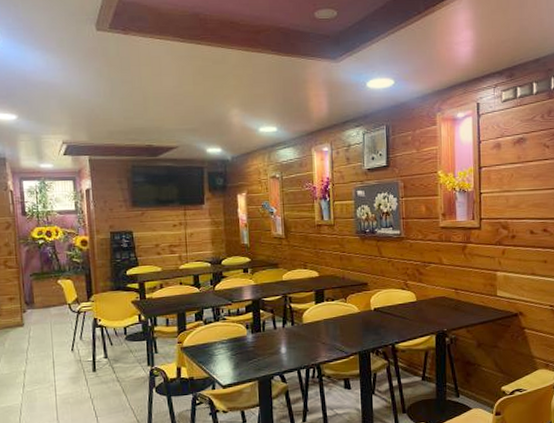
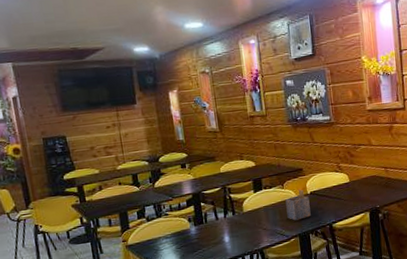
napkin holder: none [347,304,373,337] -> present [285,189,311,221]

